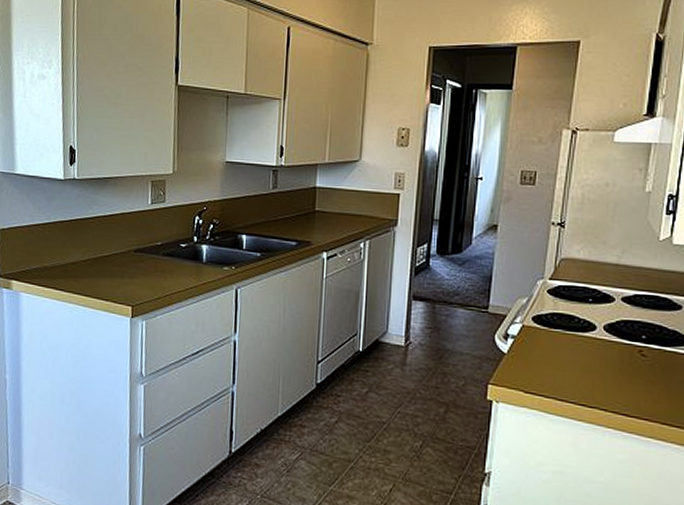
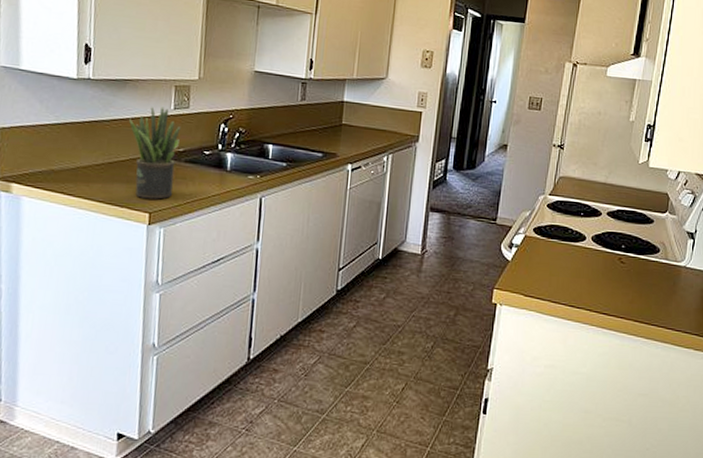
potted plant: none [111,202,158,293] -> present [129,106,181,200]

